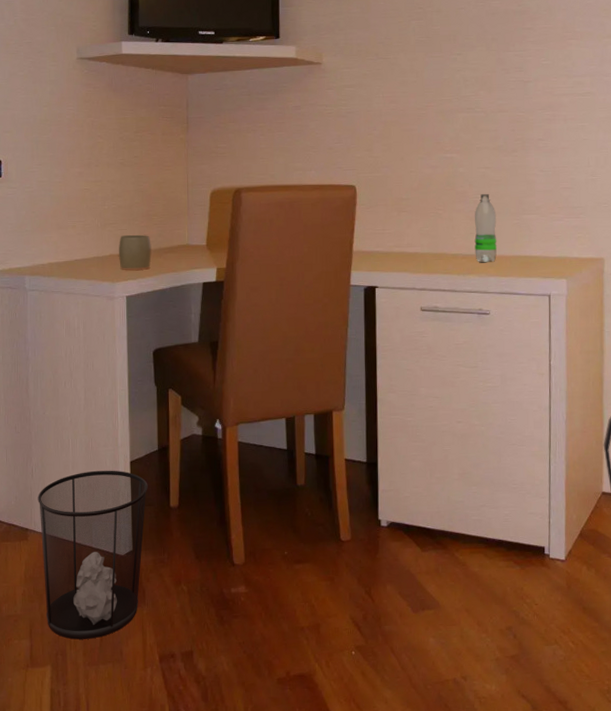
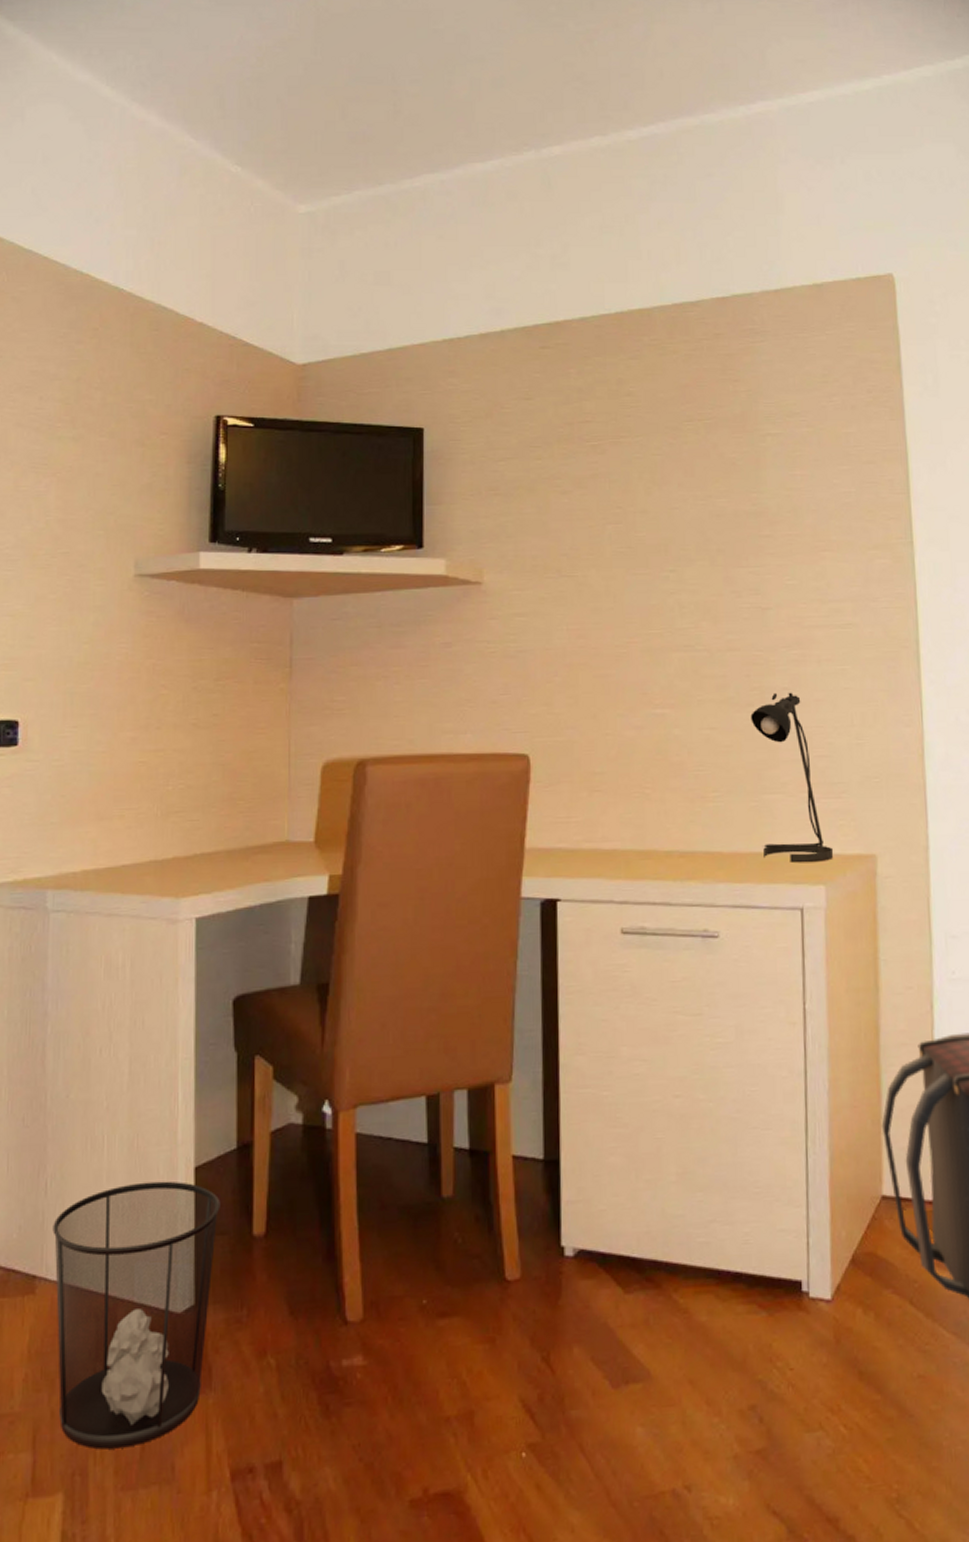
mug: present [119,235,152,270] -> none [186,828,235,880]
bottle: present [474,193,497,263] -> none [695,764,728,864]
desk lamp: none [515,142,573,264] -> present [750,692,834,864]

